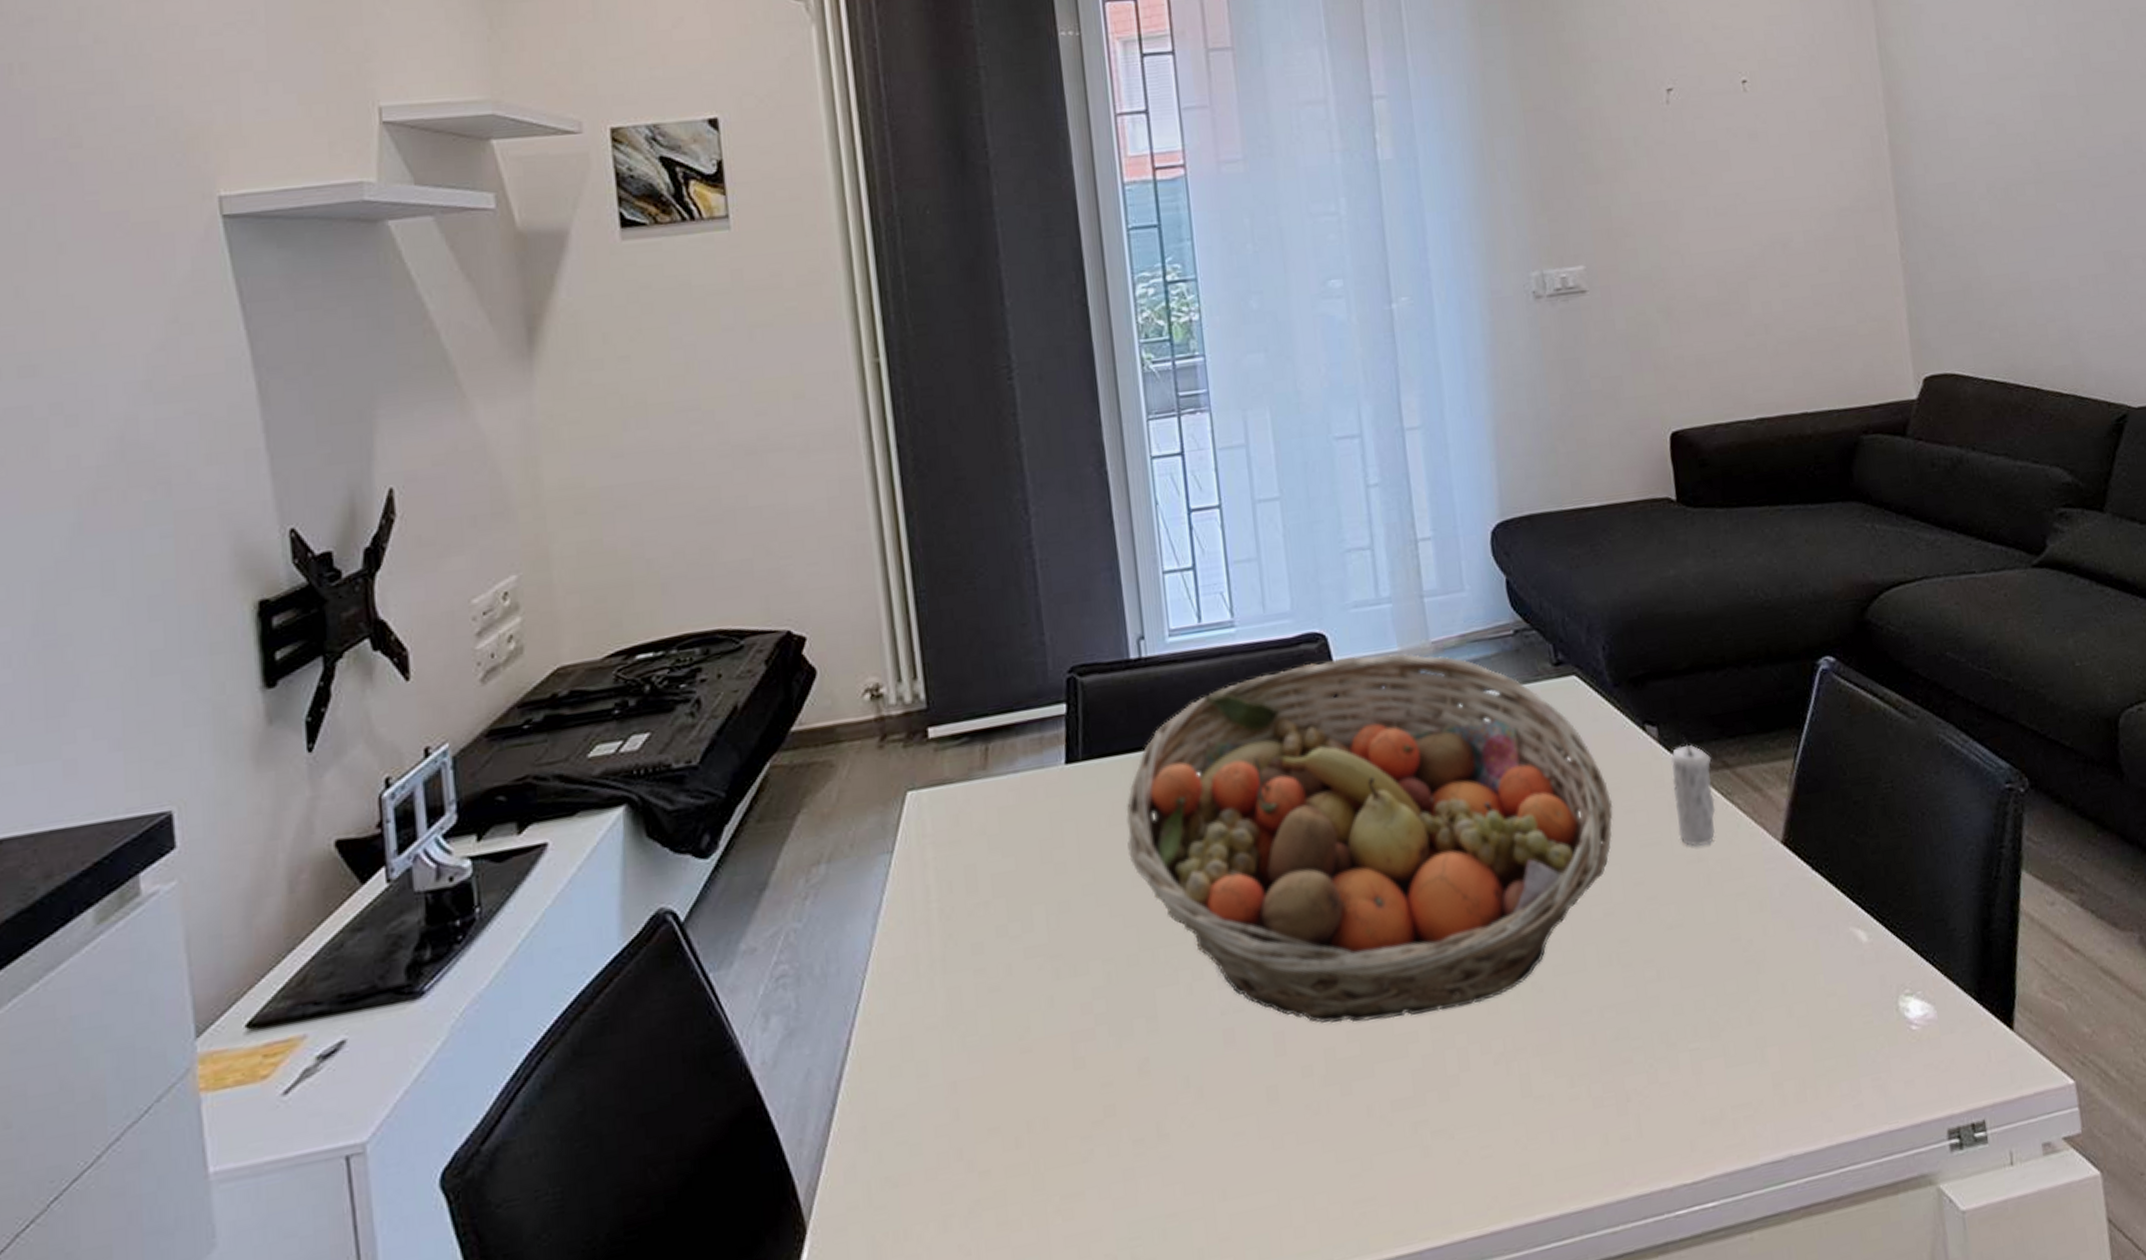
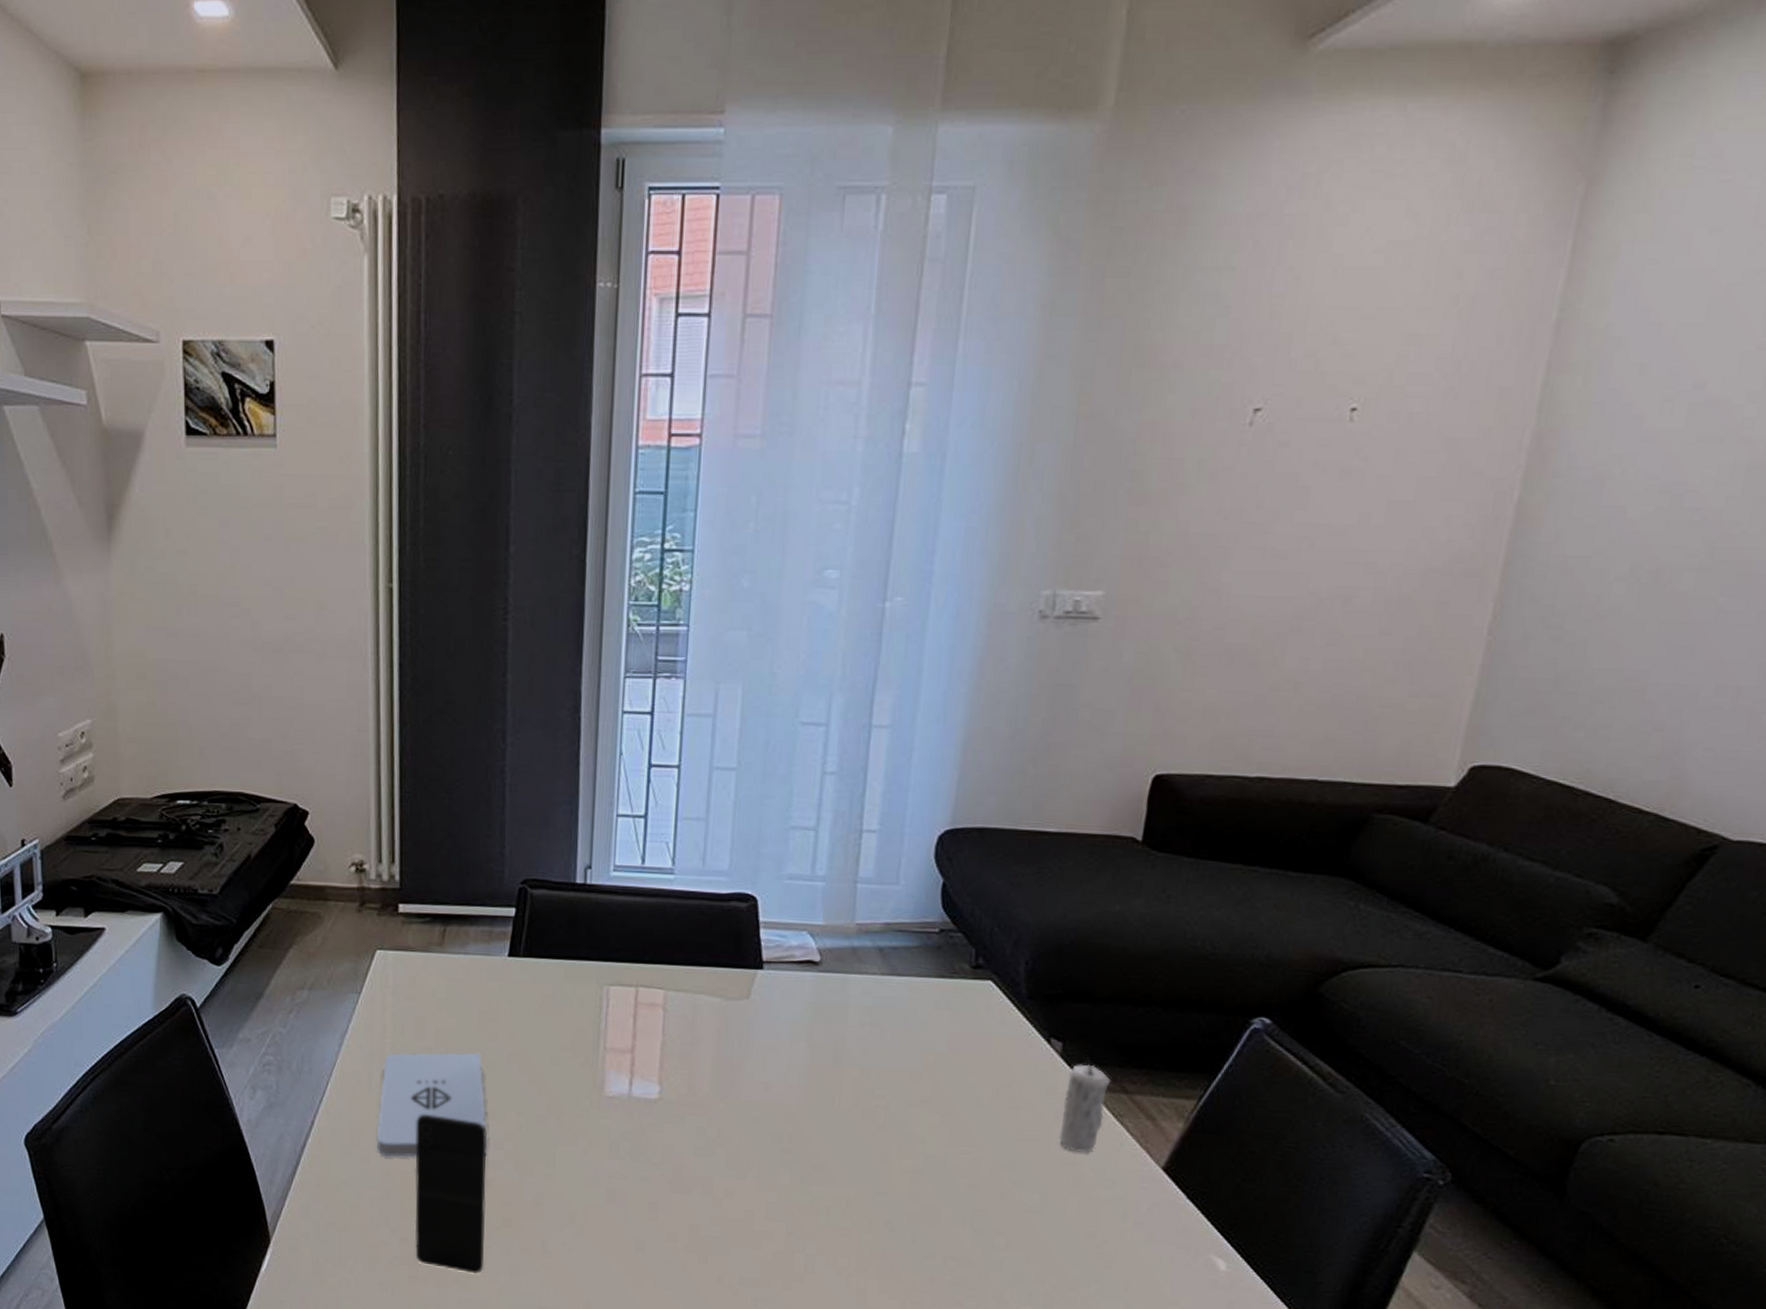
notepad: none [931,893,1074,1063] -> present [376,1052,488,1158]
smartphone: none [981,984,1091,1201] -> present [414,1114,487,1273]
fruit basket: present [1125,653,1614,1023] -> none [551,918,1001,1226]

